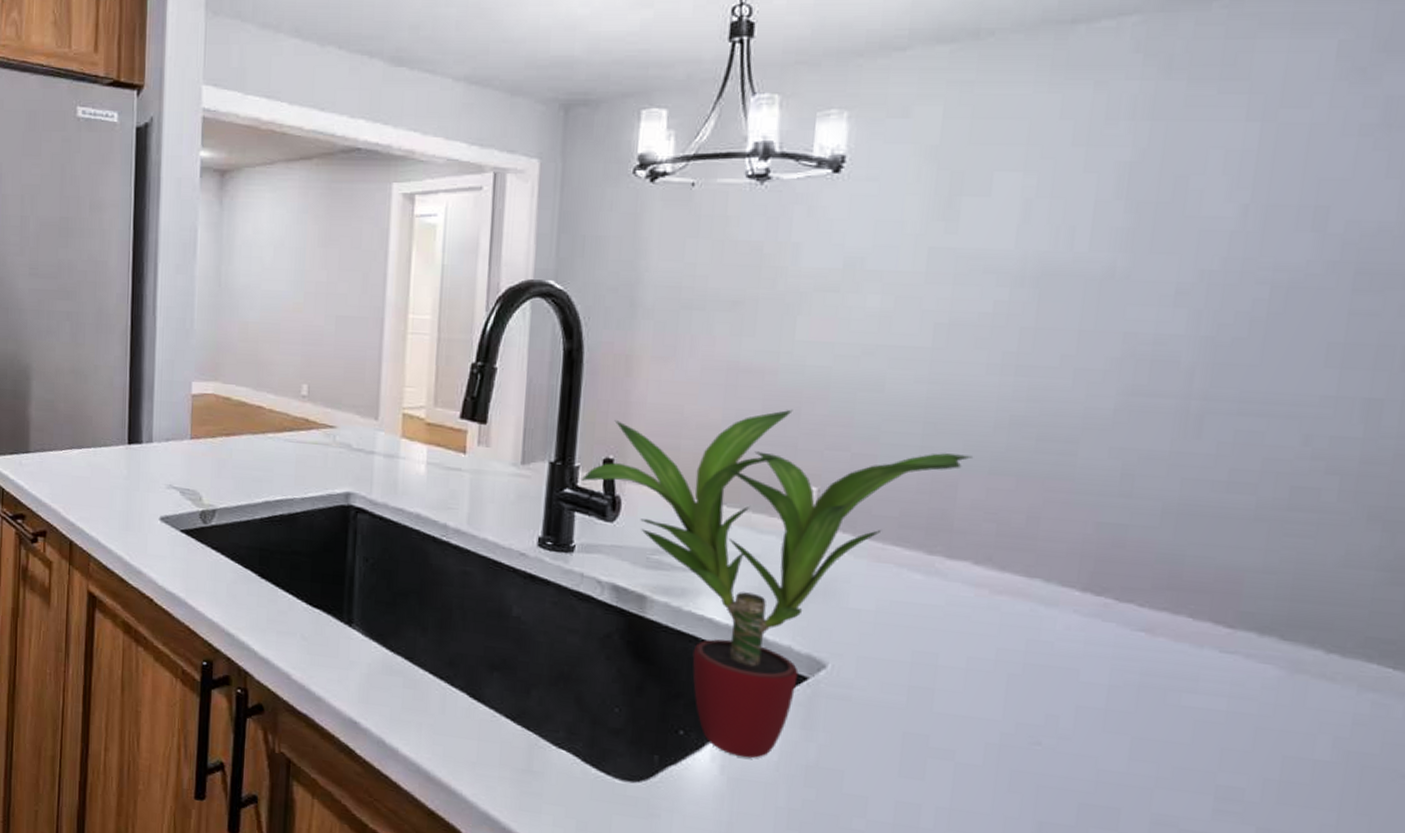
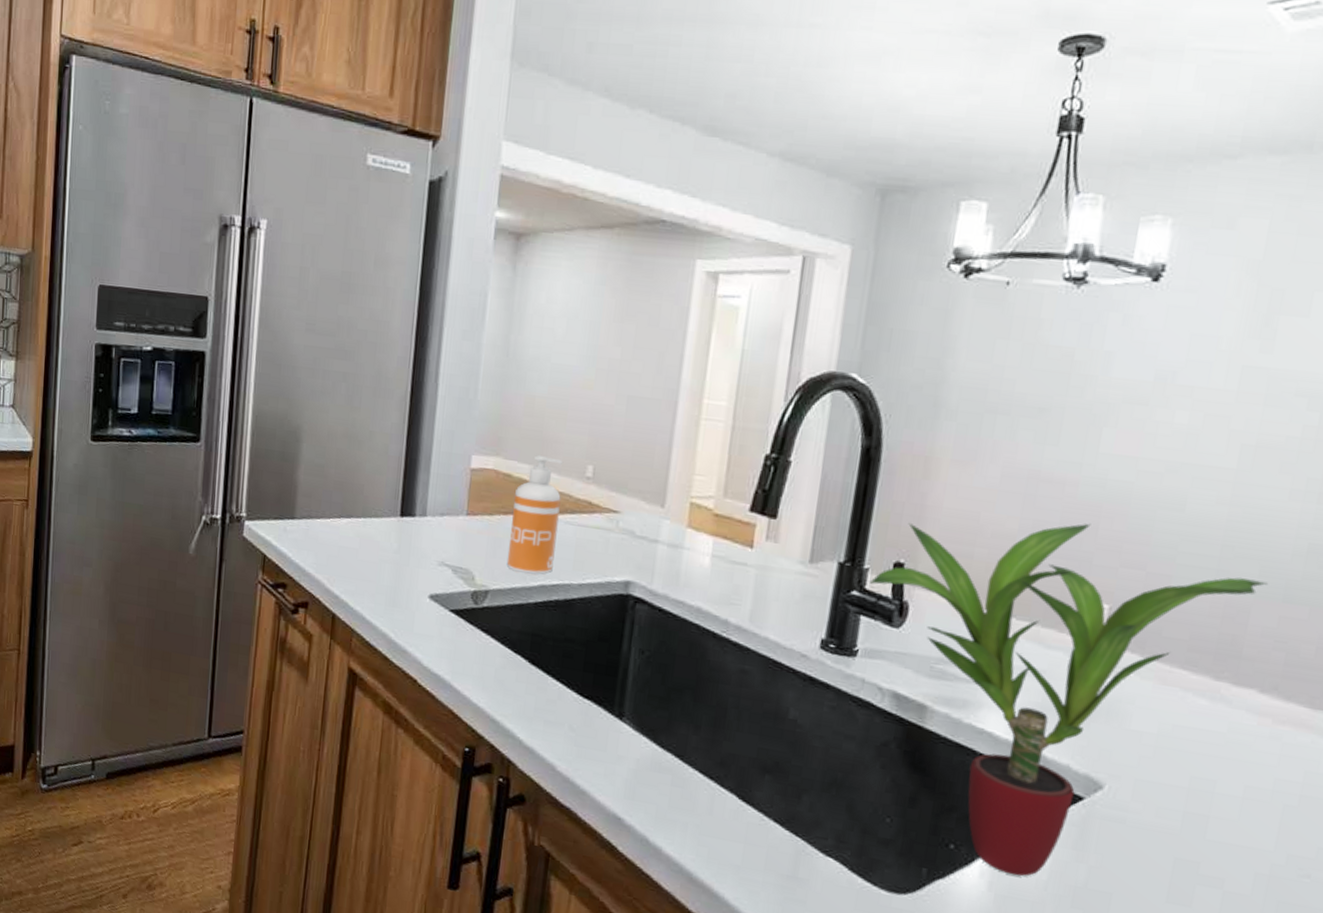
soap dispenser: none [231,378,279,492] -> present [506,456,564,575]

